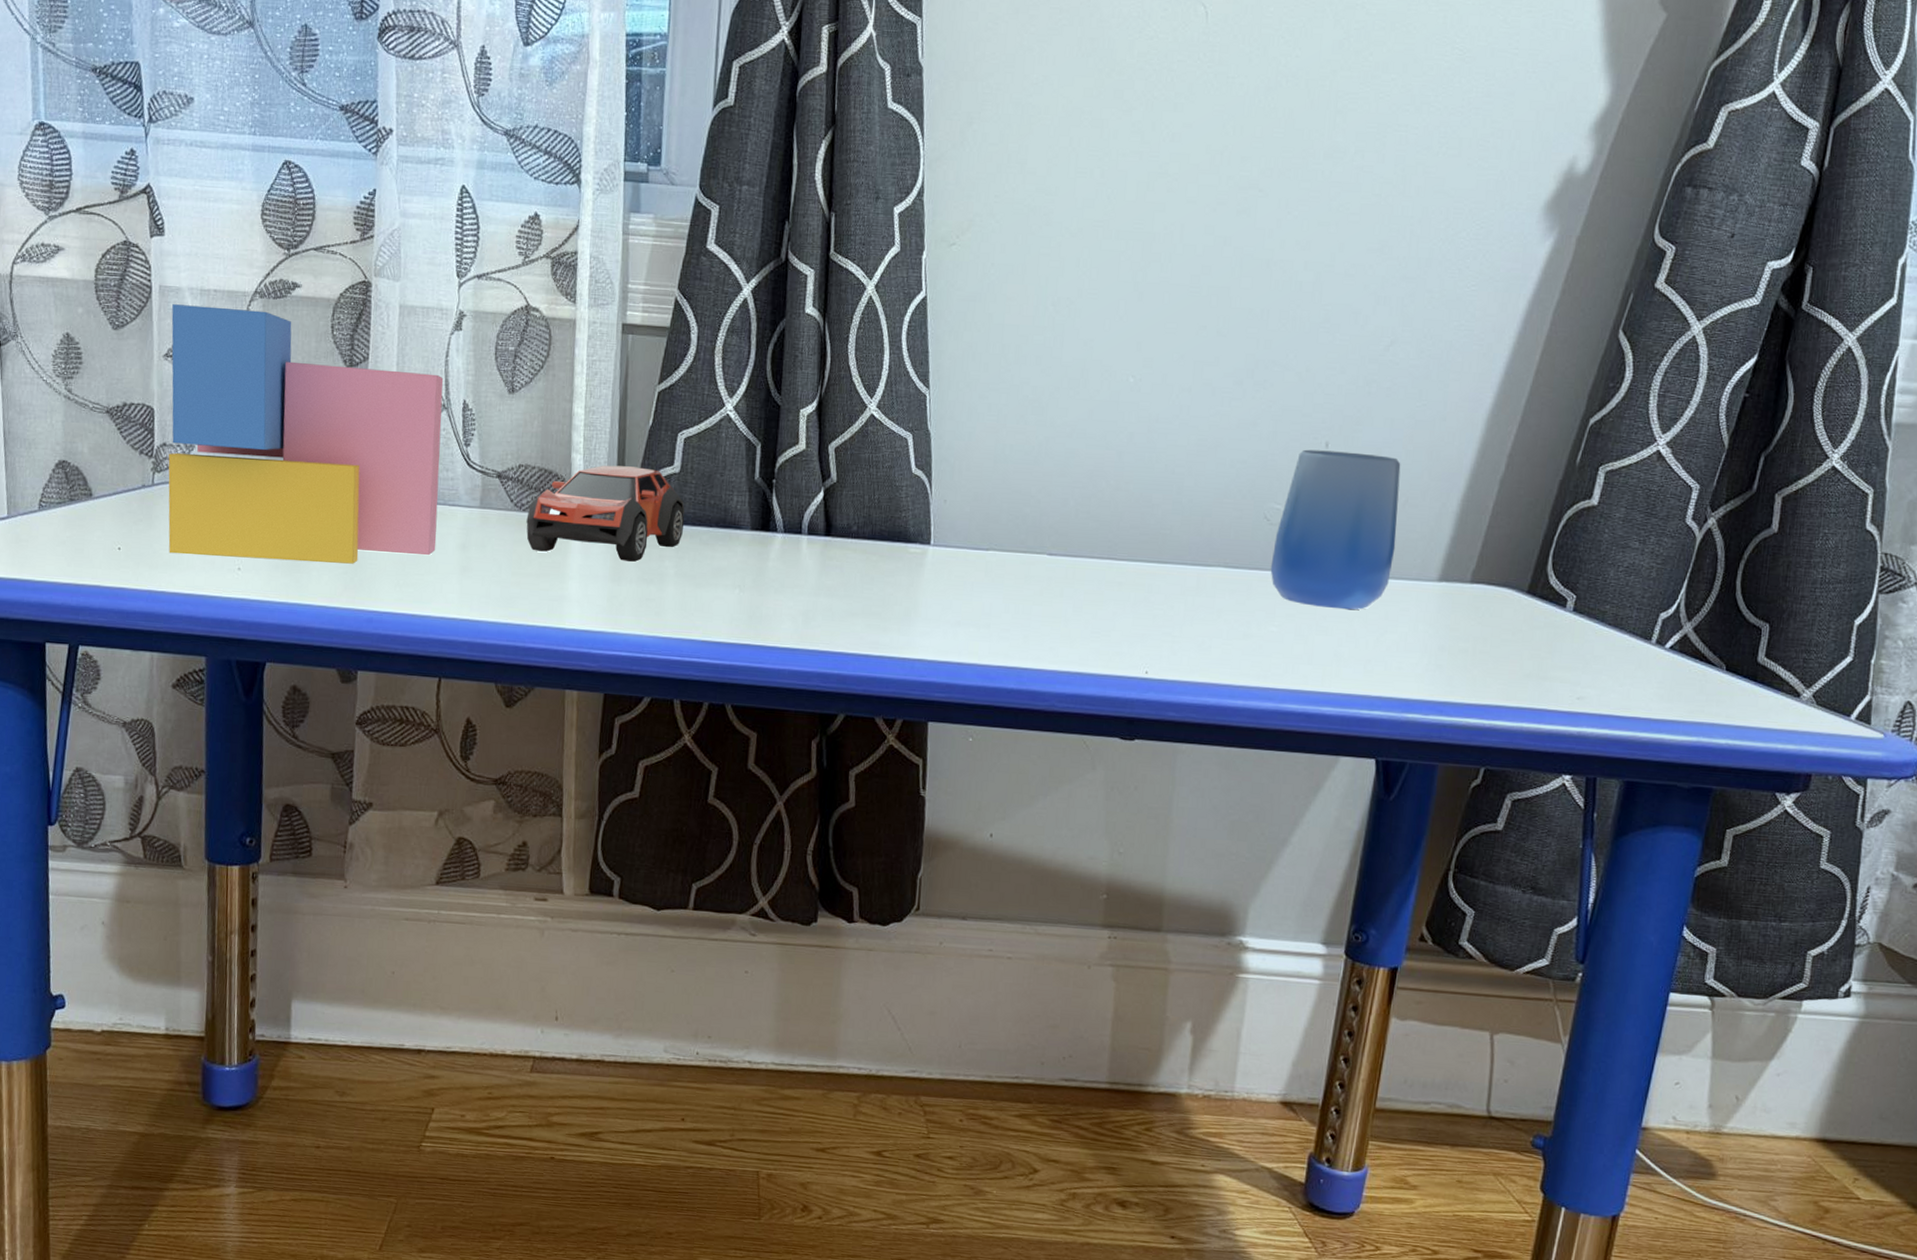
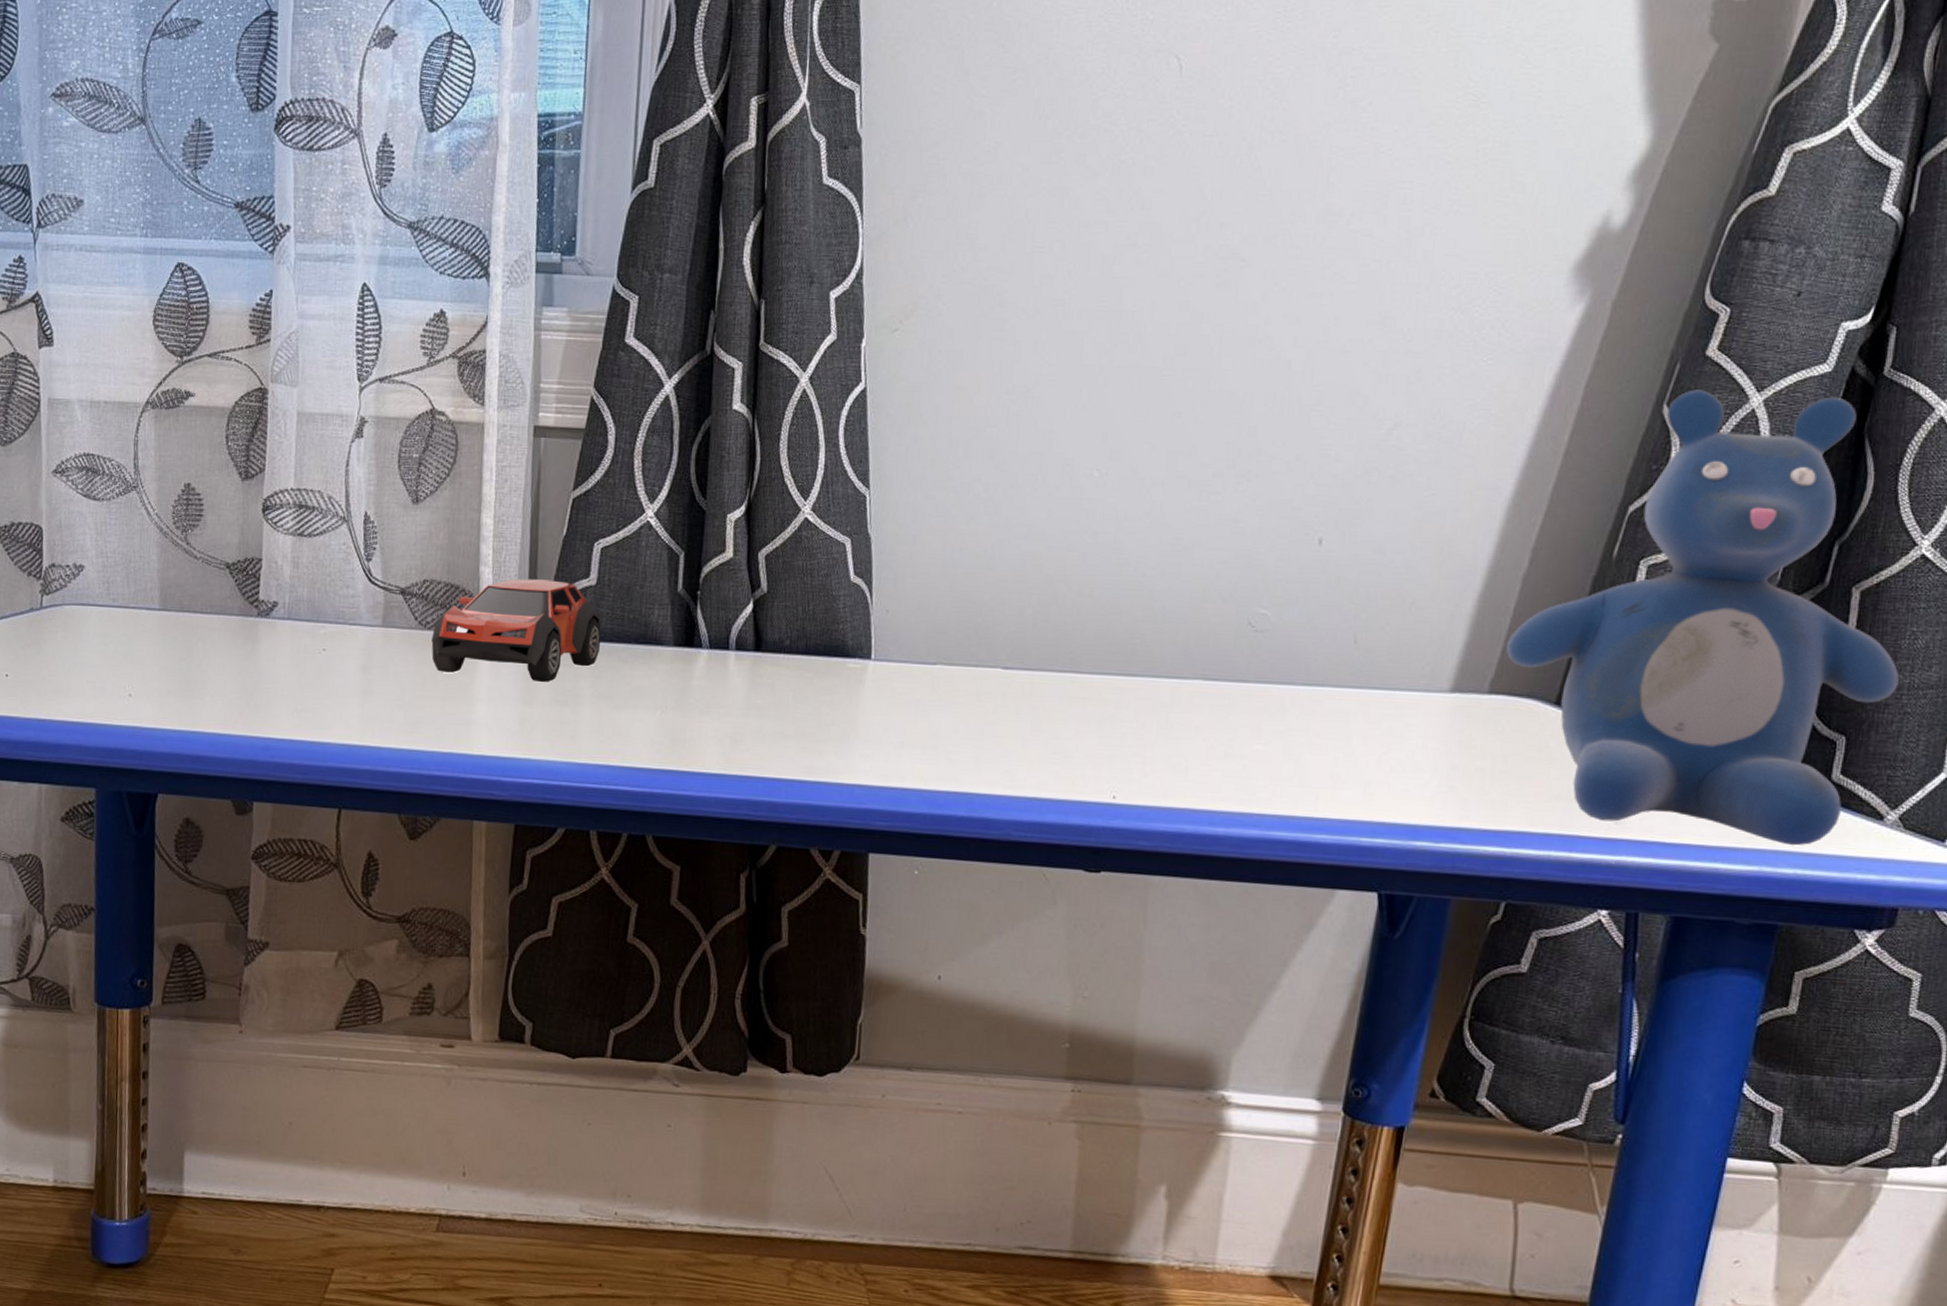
toy blocks: present [168,304,444,564] -> none [57,418,344,688]
cup: present [1270,449,1401,610] -> none [1255,547,1407,726]
stuffed animal: none [1485,317,1813,720] -> present [1506,390,1899,846]

